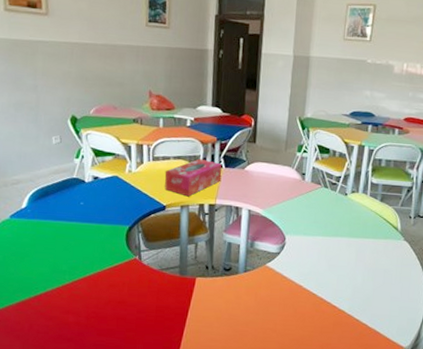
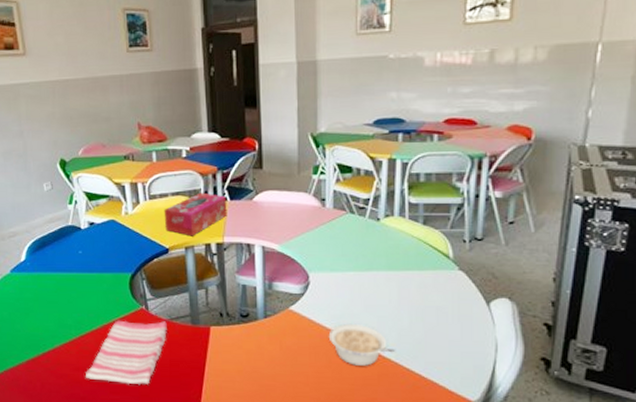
dish towel: none [75,268,157,329] -> present [86,320,167,385]
legume: none [296,280,350,316] -> present [328,324,396,366]

